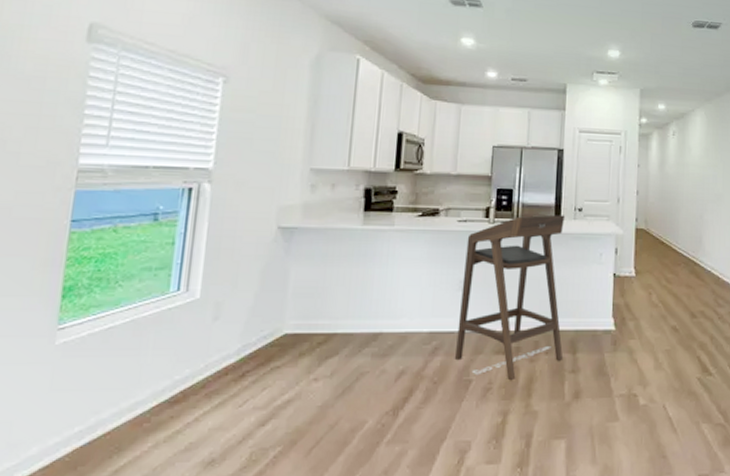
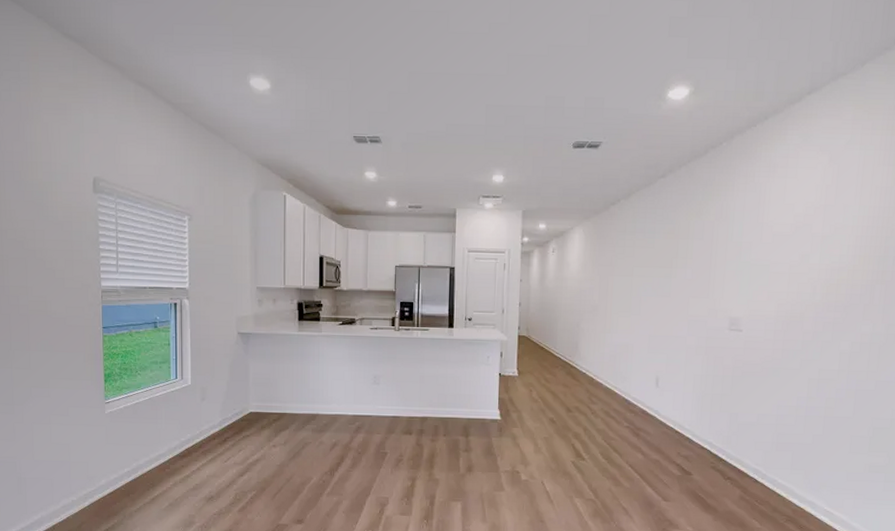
bar stool: present [454,215,565,379] -> none [373,323,458,454]

